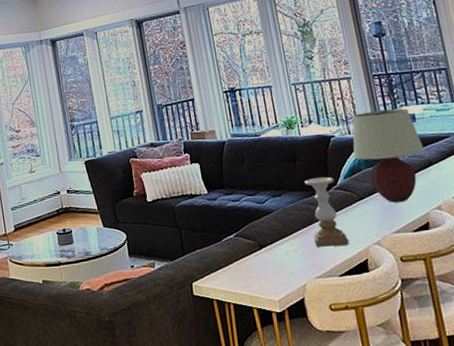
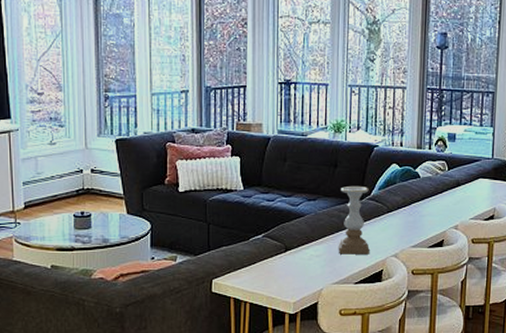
table lamp: present [352,108,426,203] -> none [392,126,457,218]

